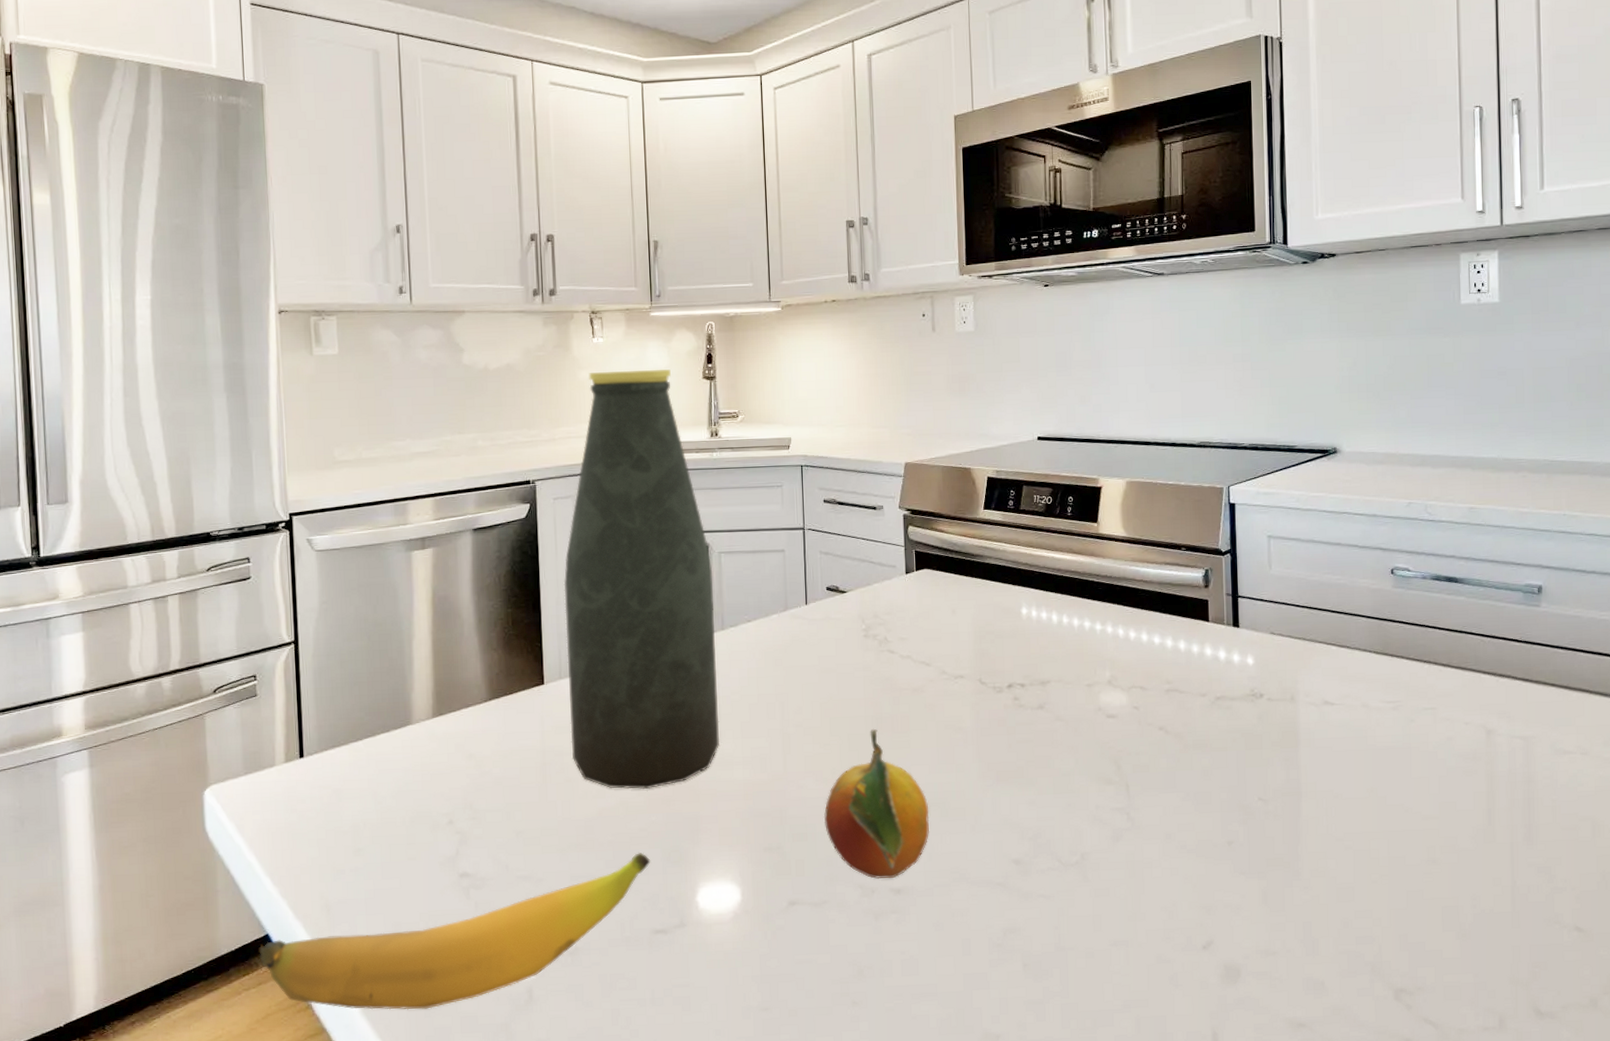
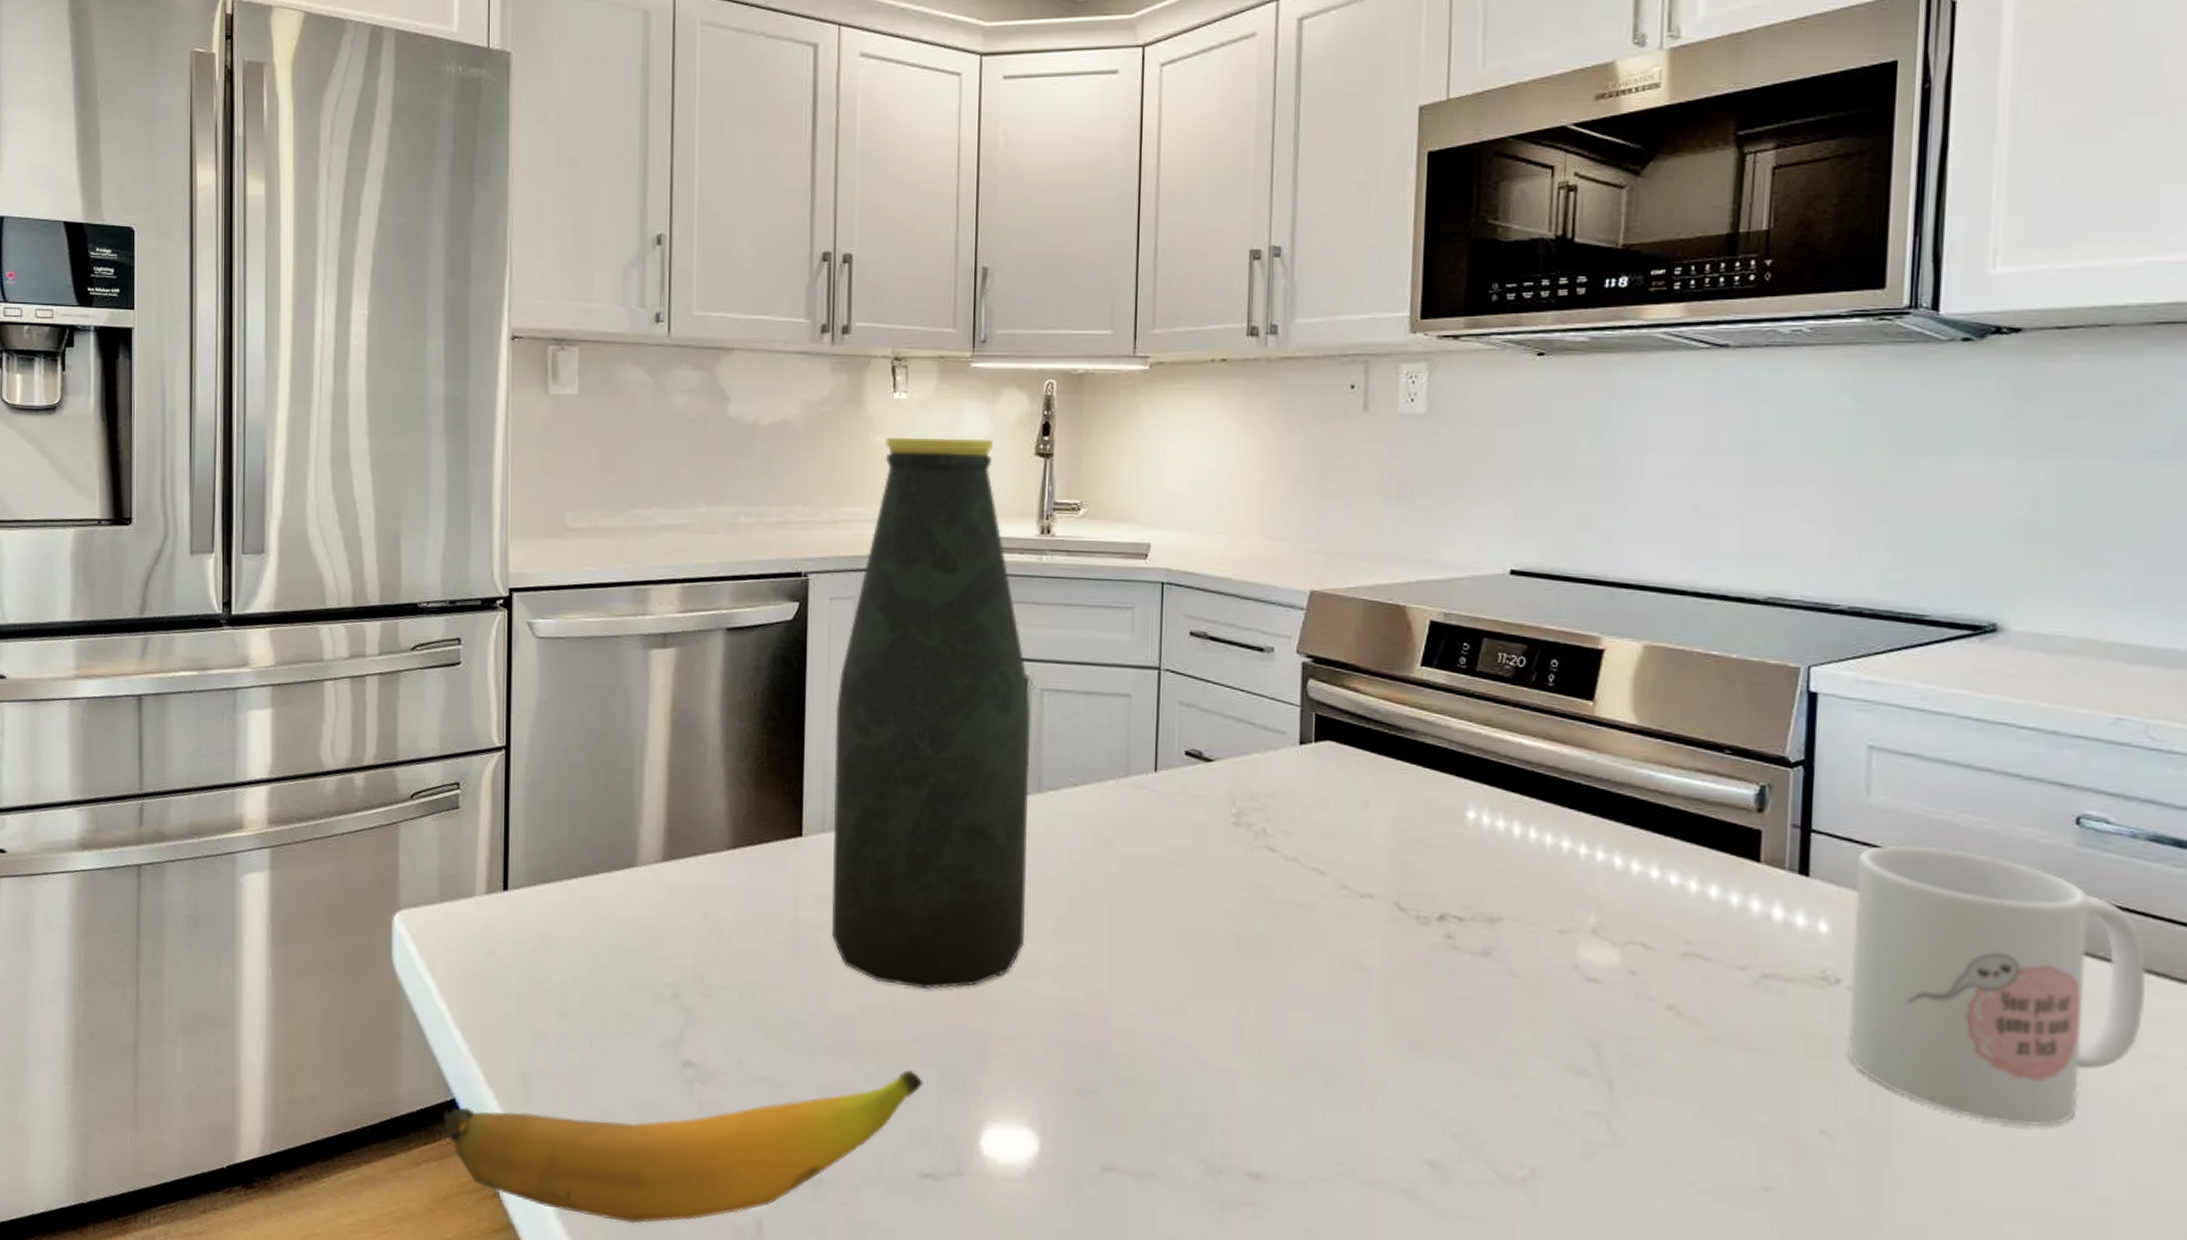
fruit: present [823,728,930,879] -> none [1159,951,1309,1158]
mug: none [1267,598,1438,776] -> present [1848,845,2148,1127]

